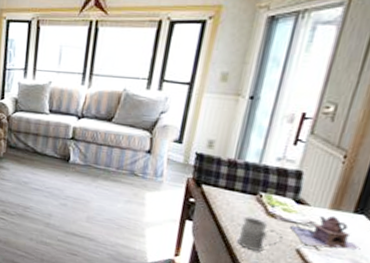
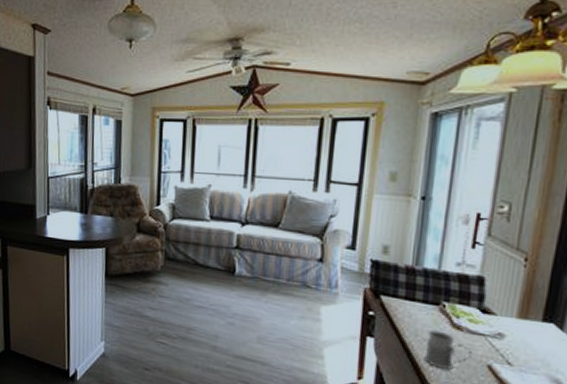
teapot: present [290,215,361,250] -> none [479,325,555,363]

